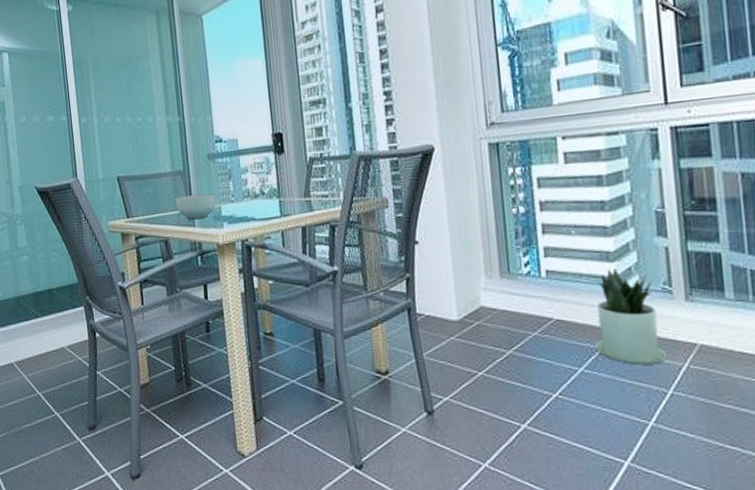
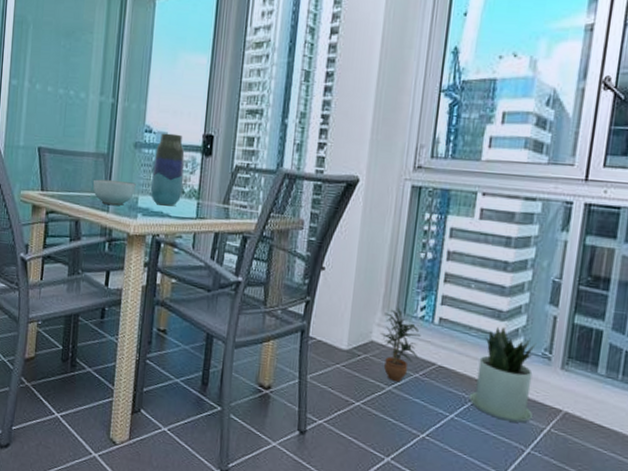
vase: none [229,138,263,211] -> present [150,133,185,206]
potted plant: none [487,267,533,344] -> present [379,307,421,382]

